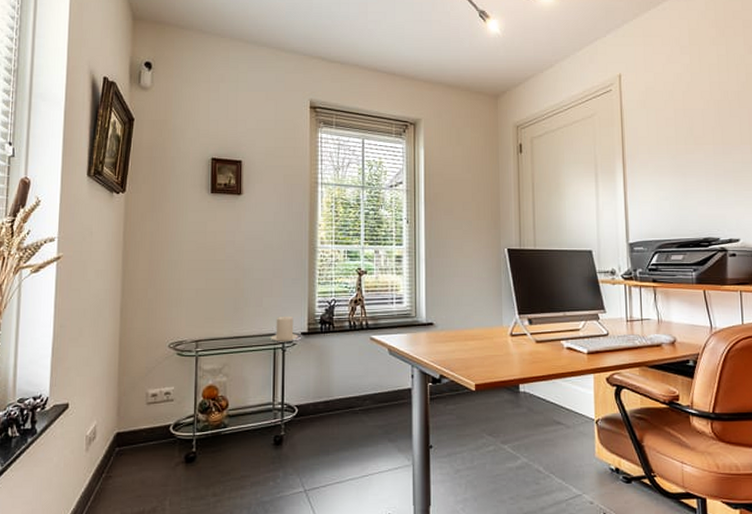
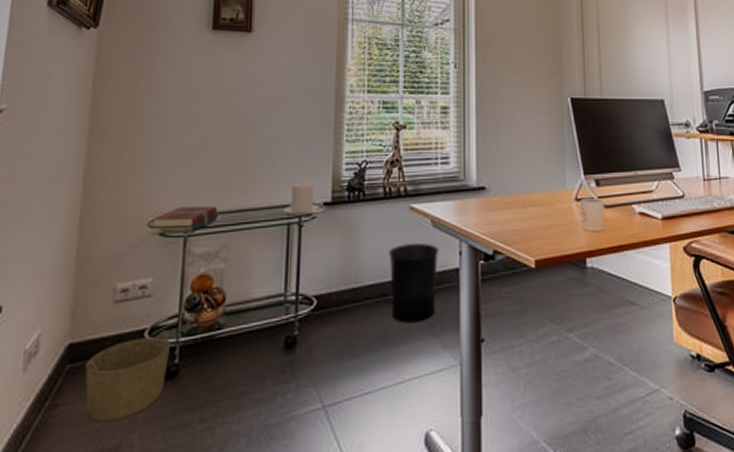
basket: none [129,426,190,491] -> present [85,330,172,422]
books: none [170,333,221,354] -> present [149,206,219,235]
waste bin: none [354,368,395,430] -> present [389,243,439,323]
mug: none [514,334,536,363] -> present [579,197,605,233]

